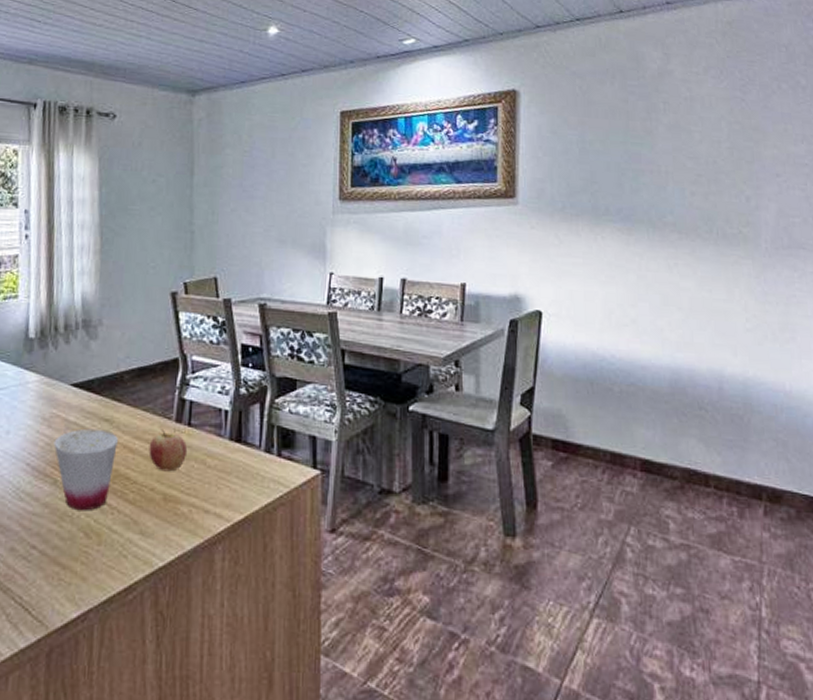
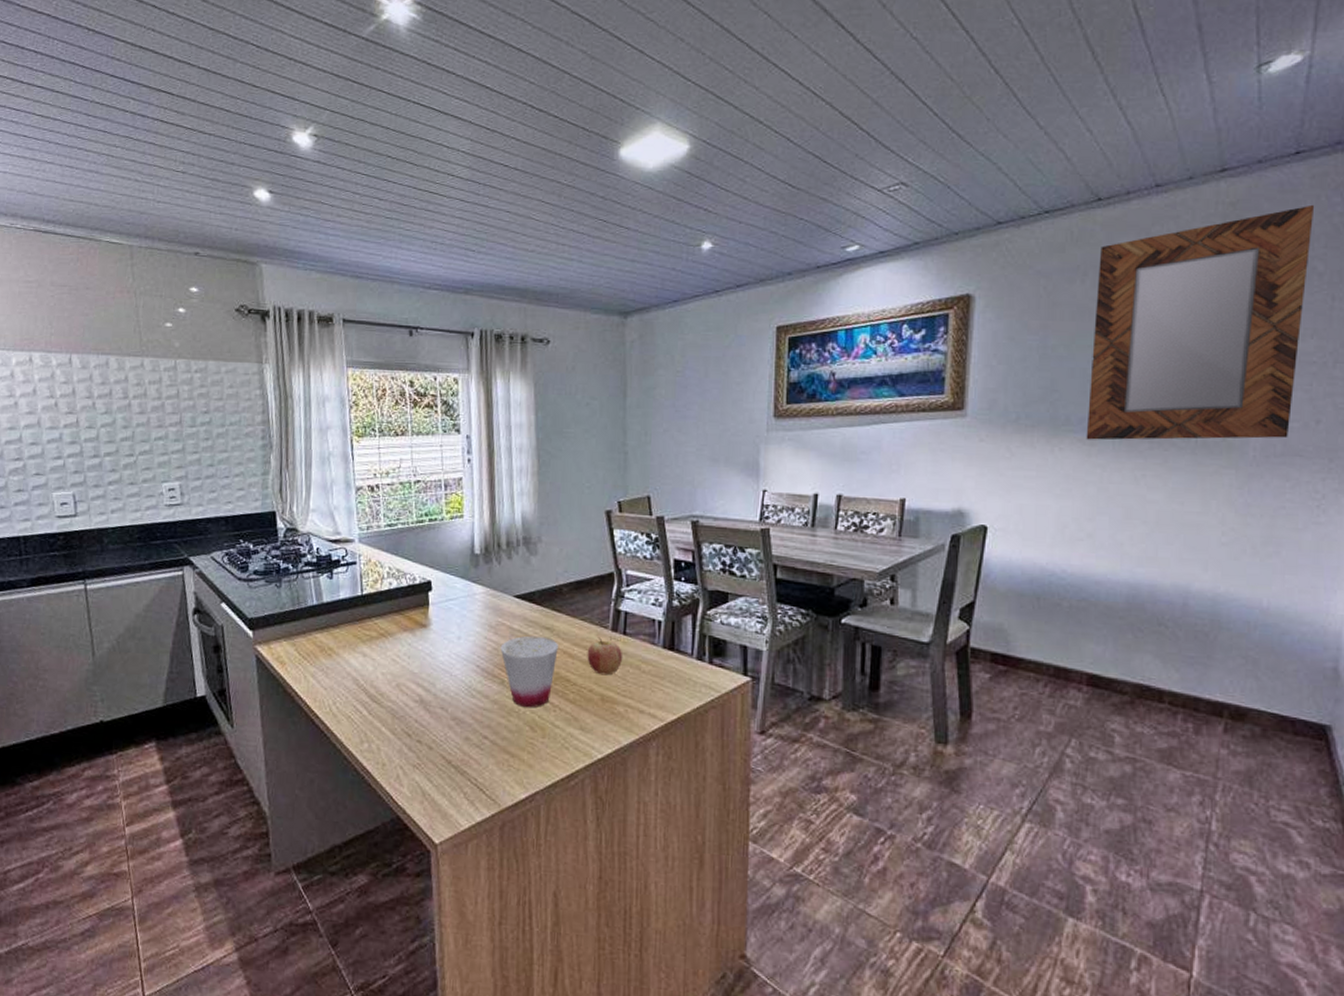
home mirror: none [624,28,794,232] -> present [1086,204,1315,440]

